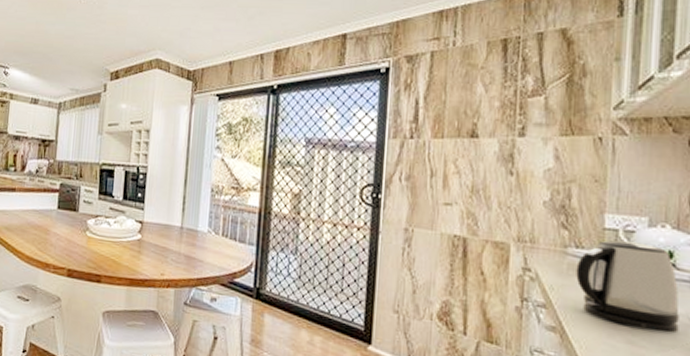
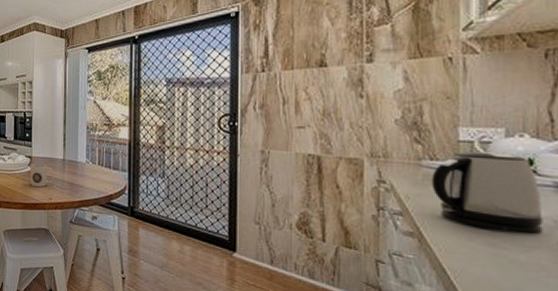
mug: none [139,230,169,260] -> present [30,163,54,188]

